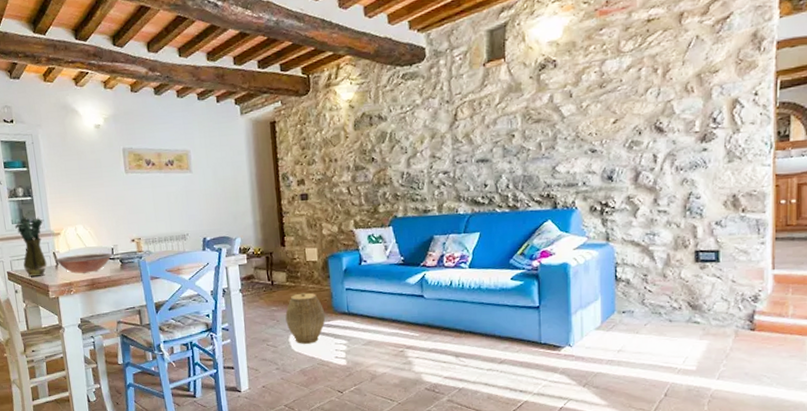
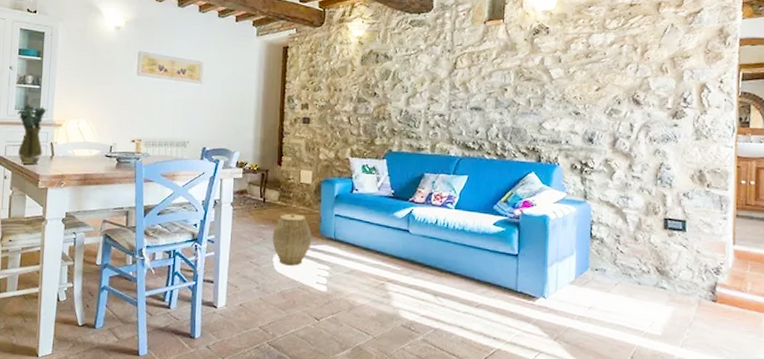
bowl: present [55,252,113,274] -> none [52,148,111,168]

